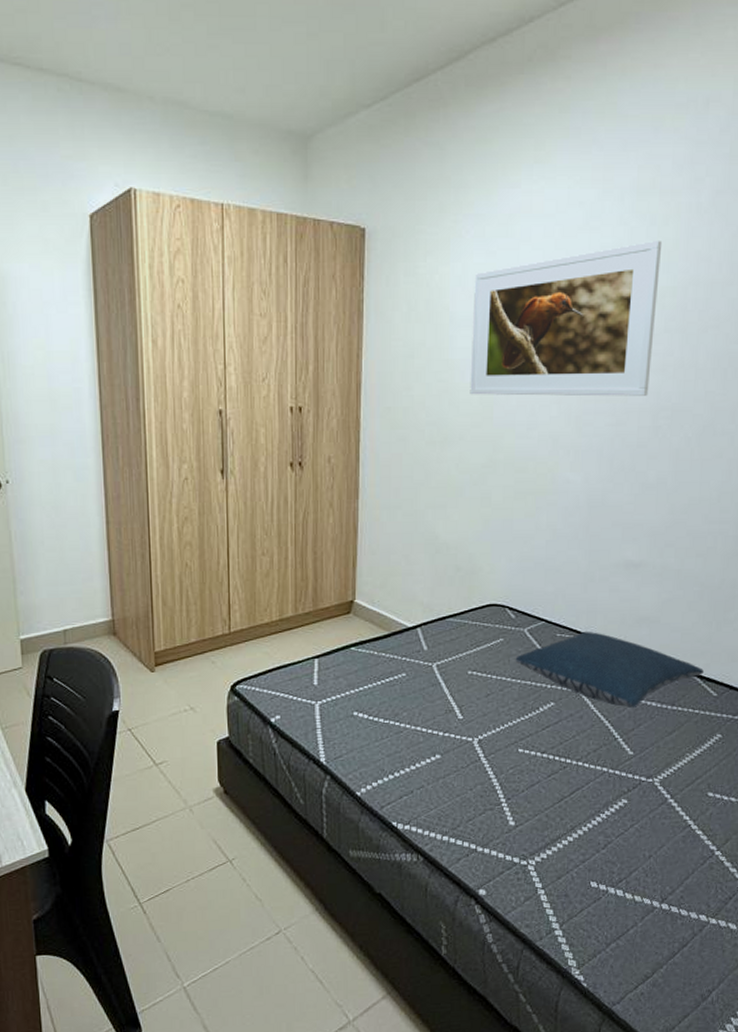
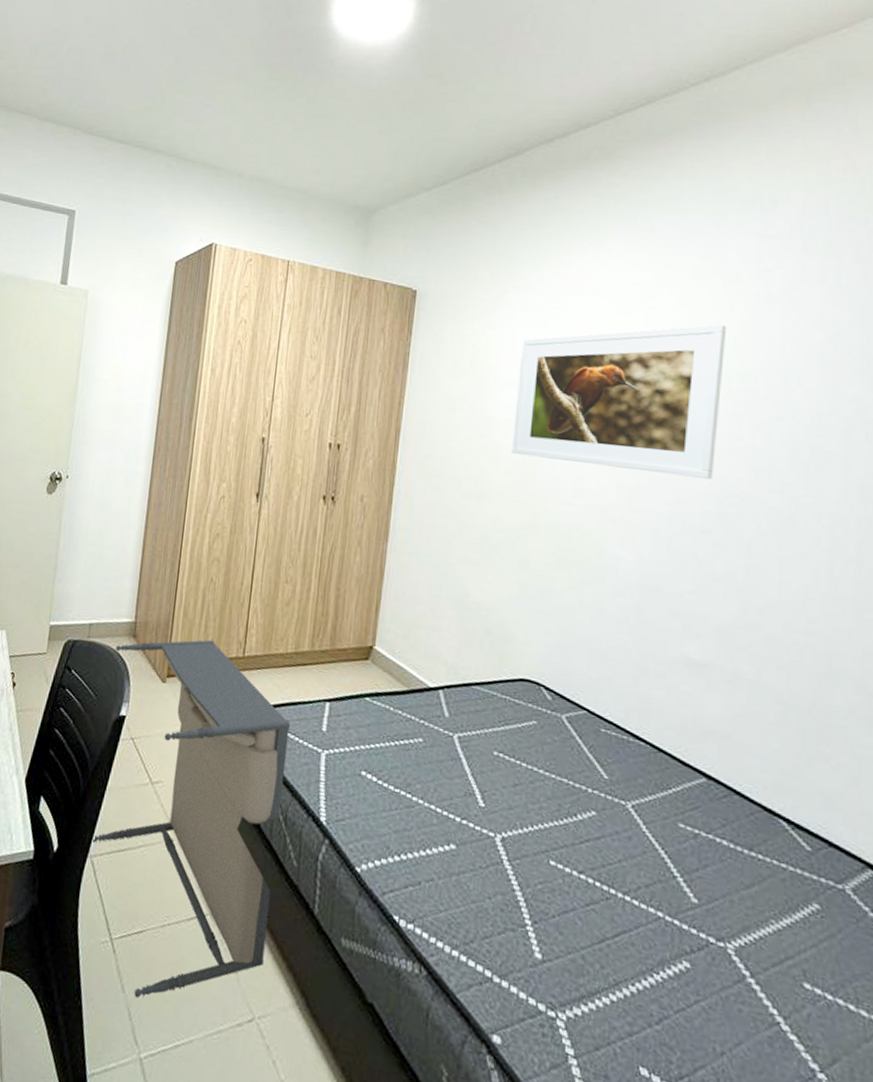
laundry hamper: none [97,623,284,943] -> present [92,639,290,999]
pillow: present [515,631,705,709] -> none [550,731,793,843]

